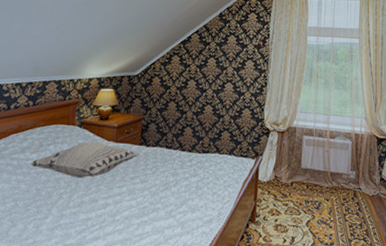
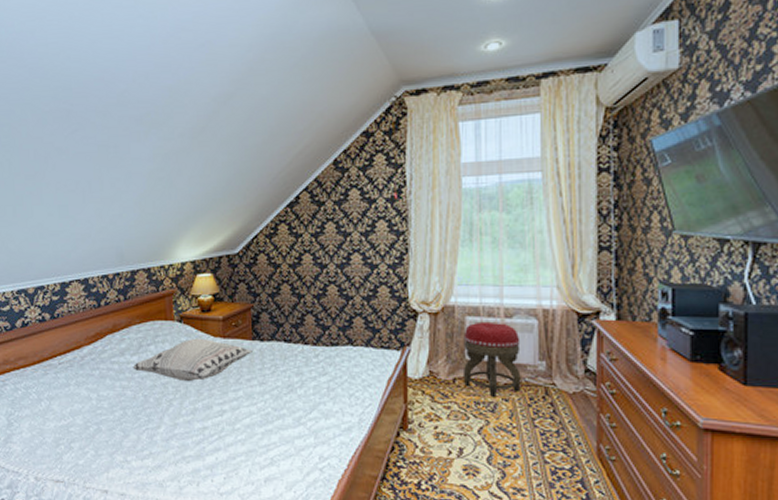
footstool: none [298,140,339,198] -> present [462,321,521,398]

